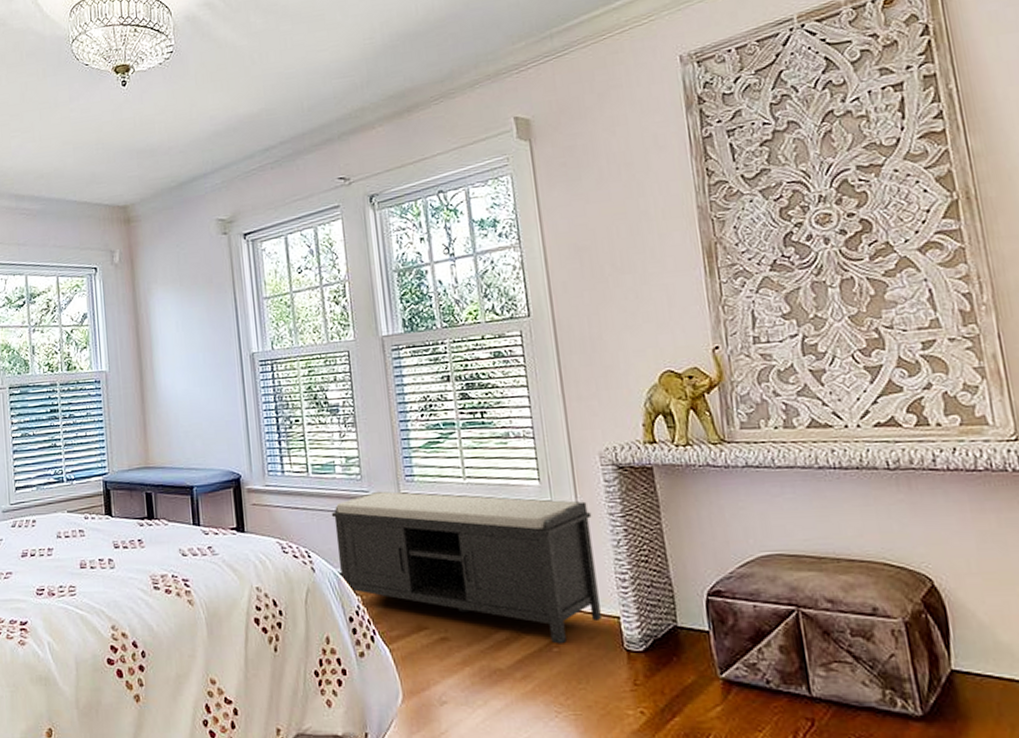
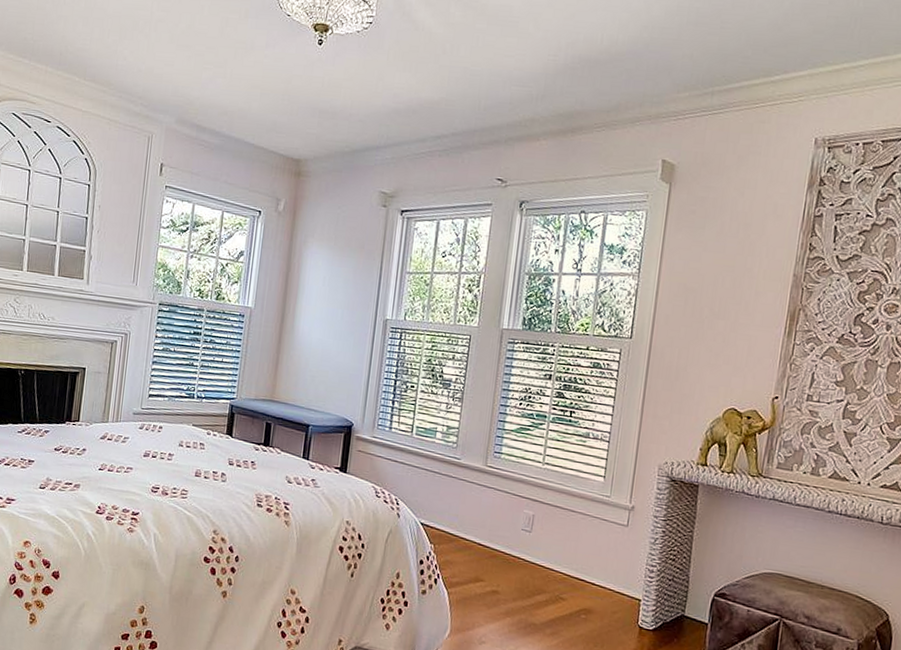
bench: present [331,491,602,644] -> none [421,460,640,613]

